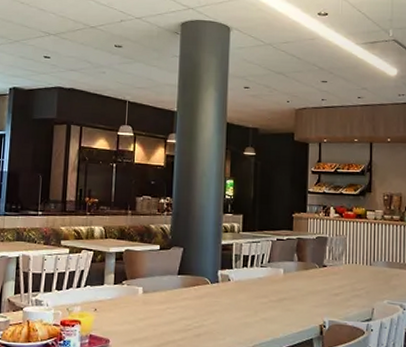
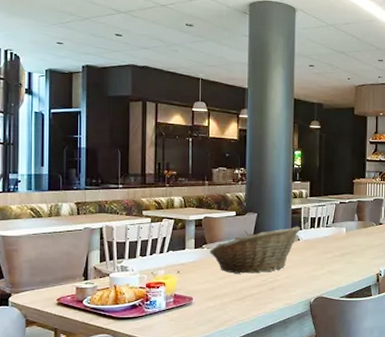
fruit basket: none [130,264,231,317] -> present [210,226,301,274]

